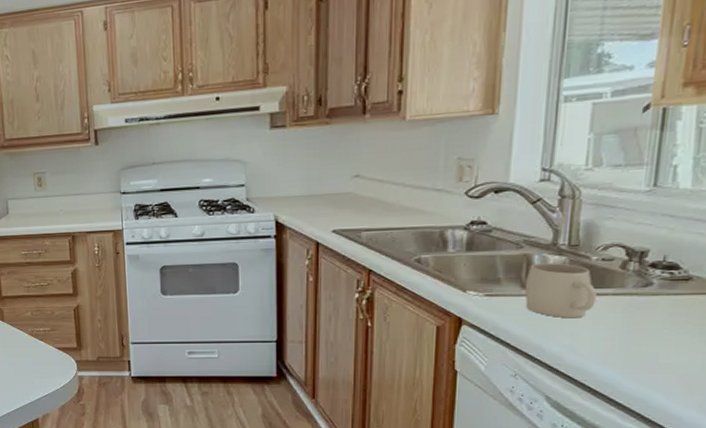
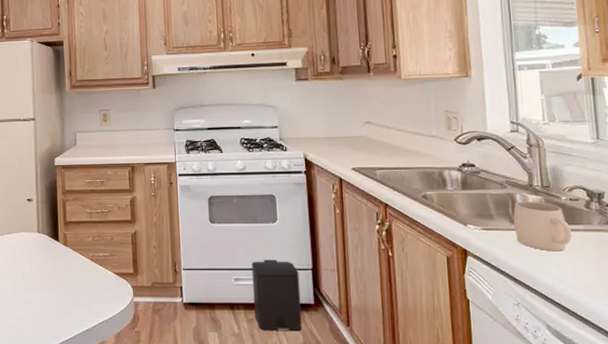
pedal bin: none [208,332,262,404] -> present [251,260,302,332]

